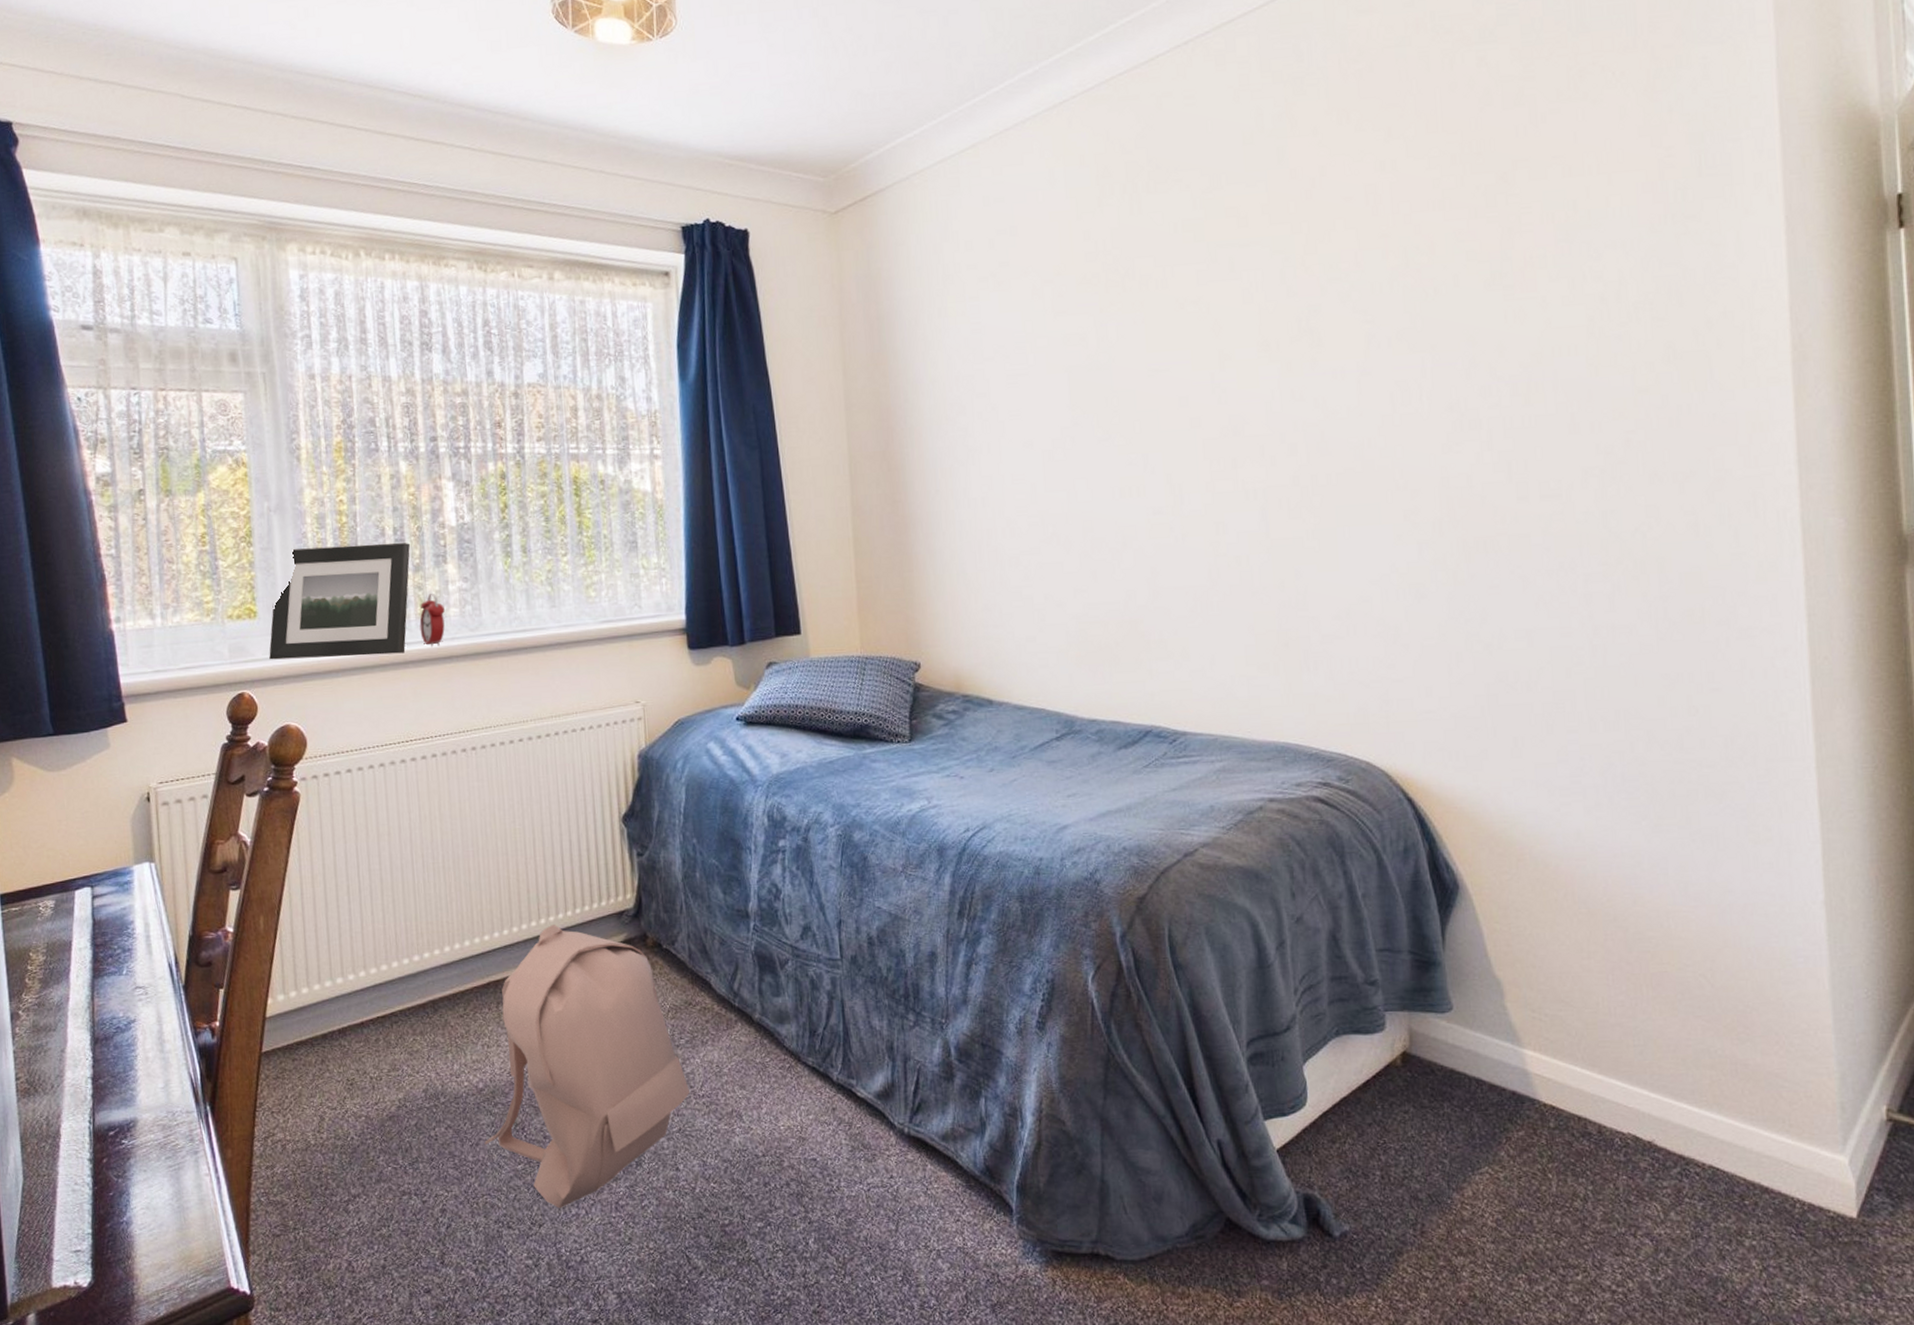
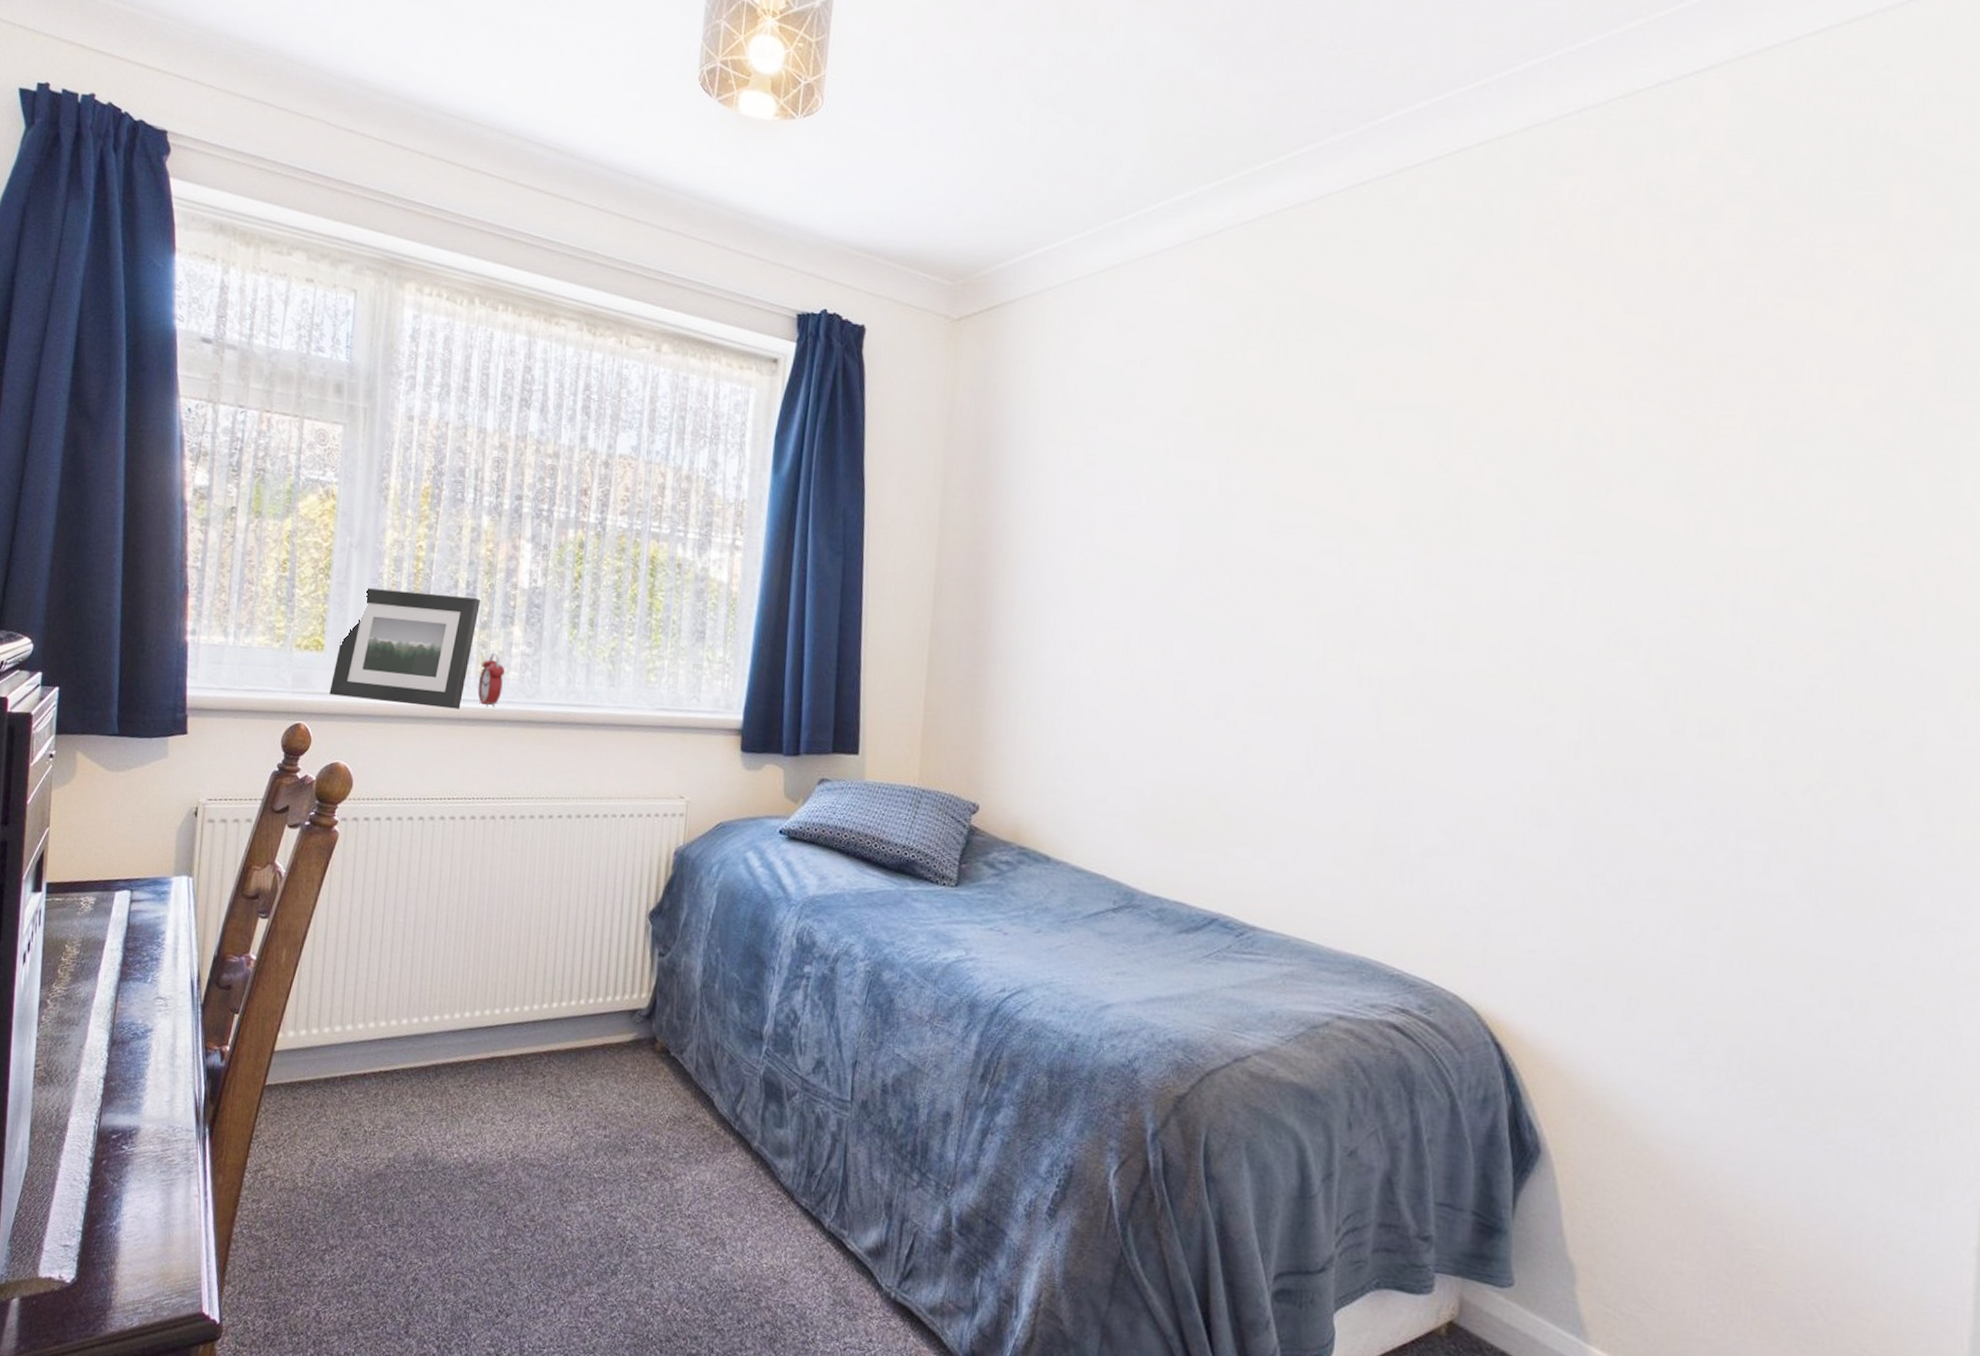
backpack: present [484,925,691,1209] -> none [465,1010,677,1302]

